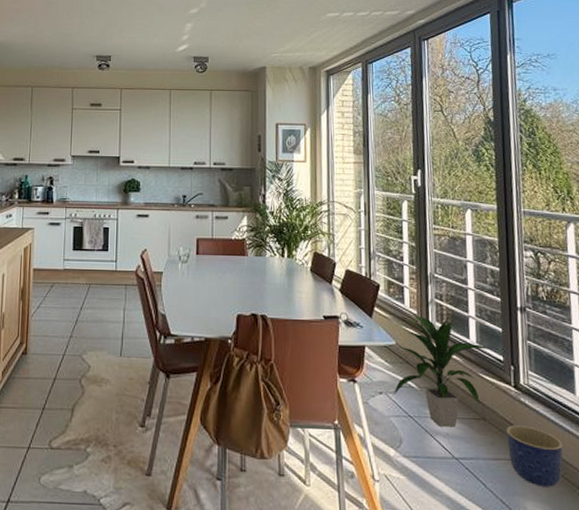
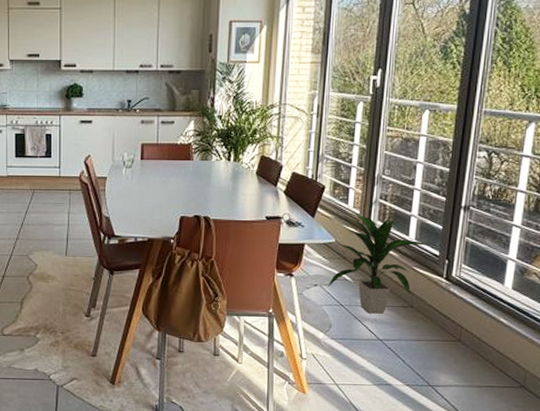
planter: present [506,425,563,487] -> none [430,312,483,363]

